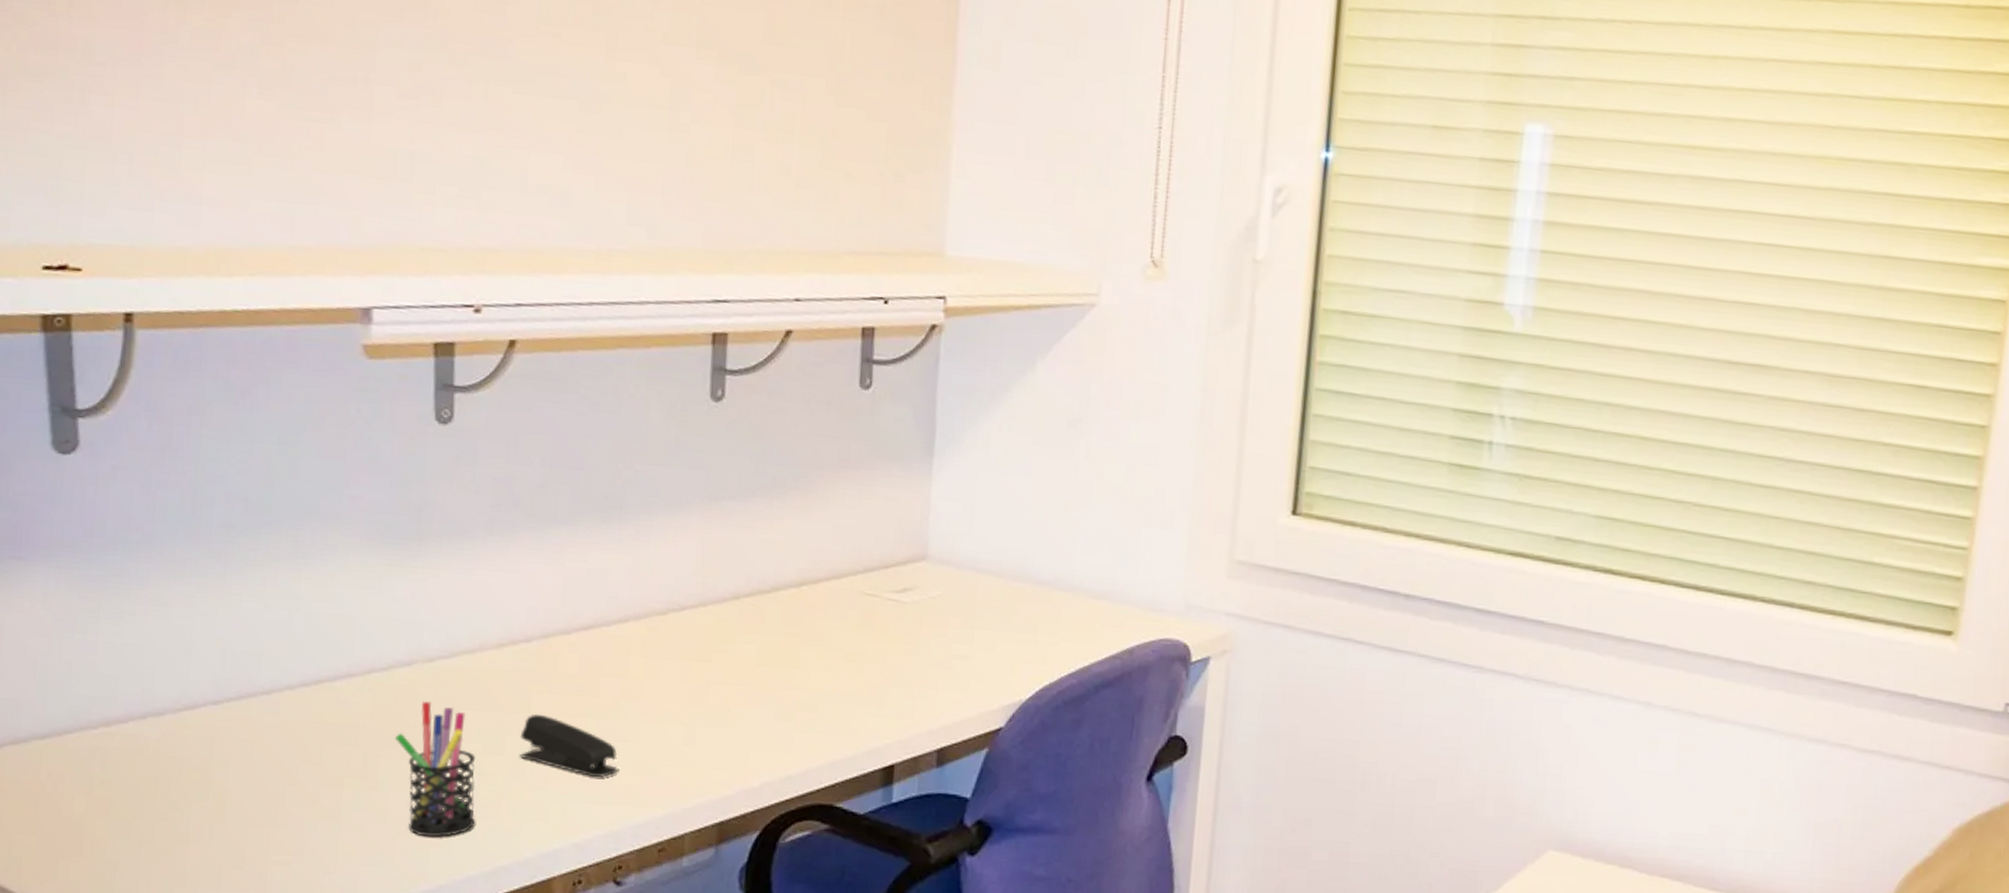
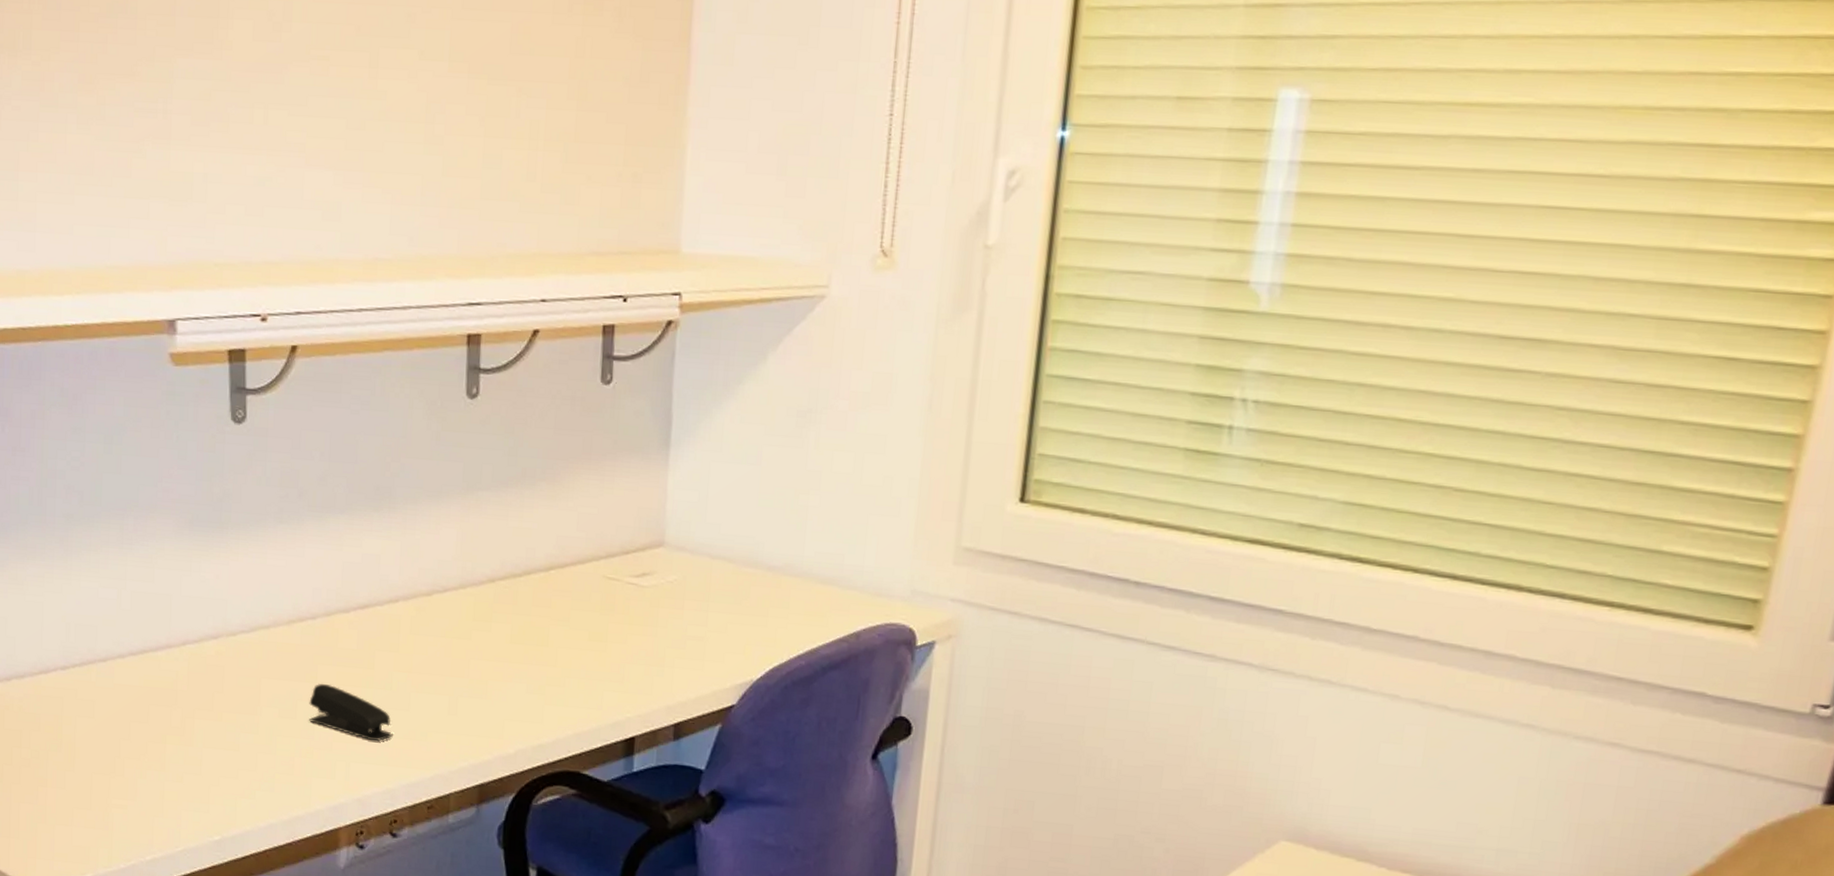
pen holder: present [394,700,476,838] -> none [206,669,274,790]

